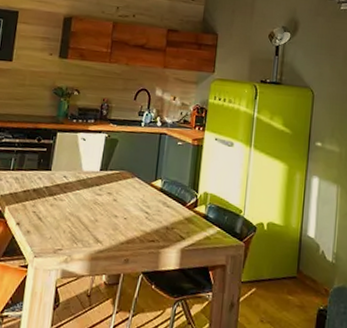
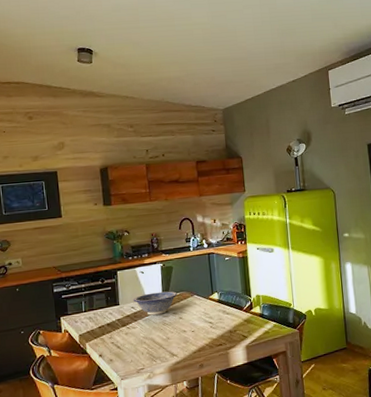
decorative bowl: none [67,164,117,191] -> present [133,291,178,316]

